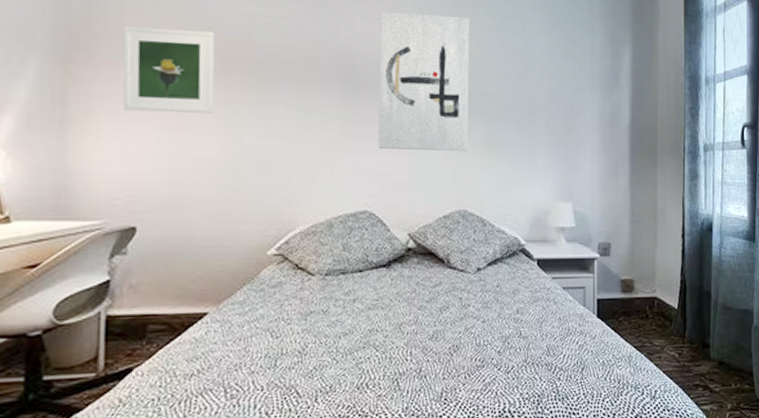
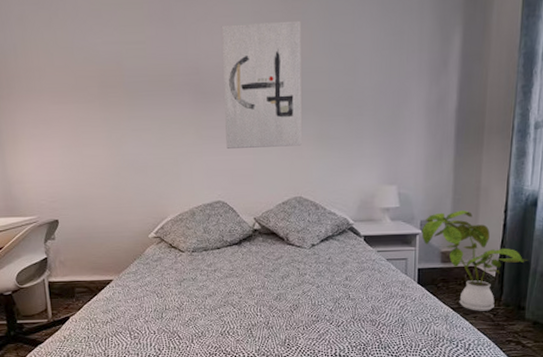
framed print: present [122,26,216,113] -> none [29,62,101,134]
house plant: none [599,233,709,350] -> present [421,210,529,311]

